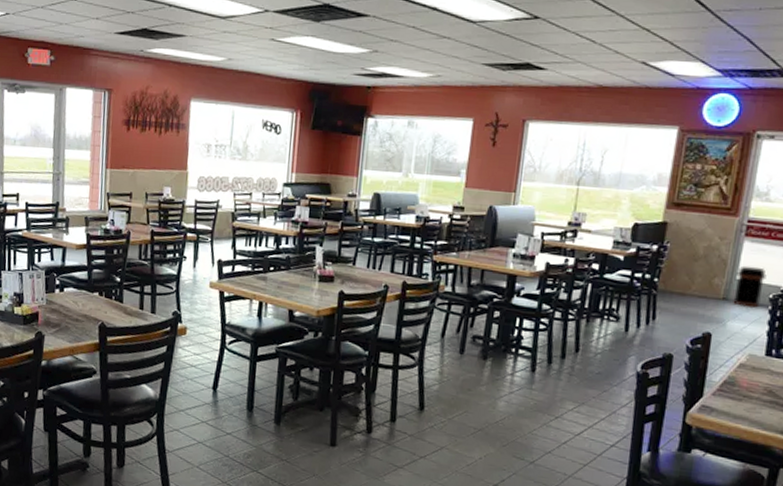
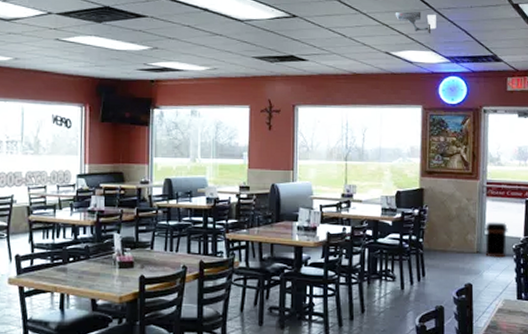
security camera: none [659,13,713,42] -> present [395,11,436,34]

